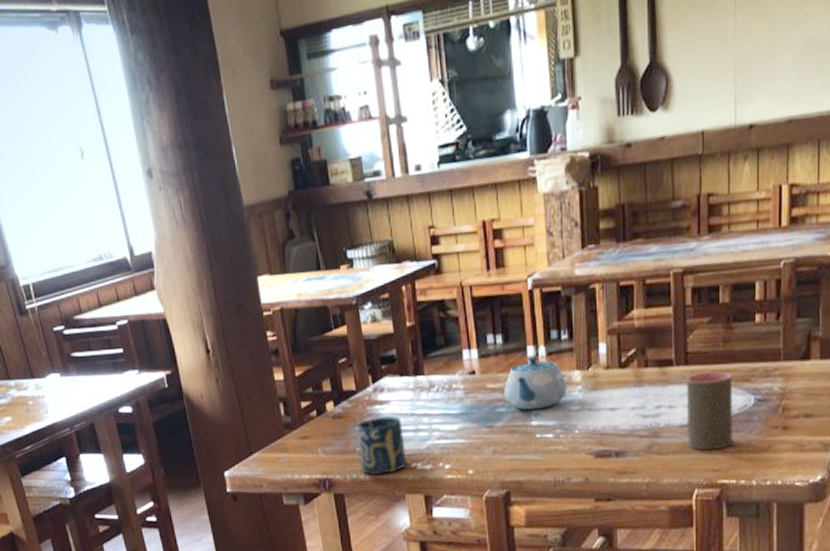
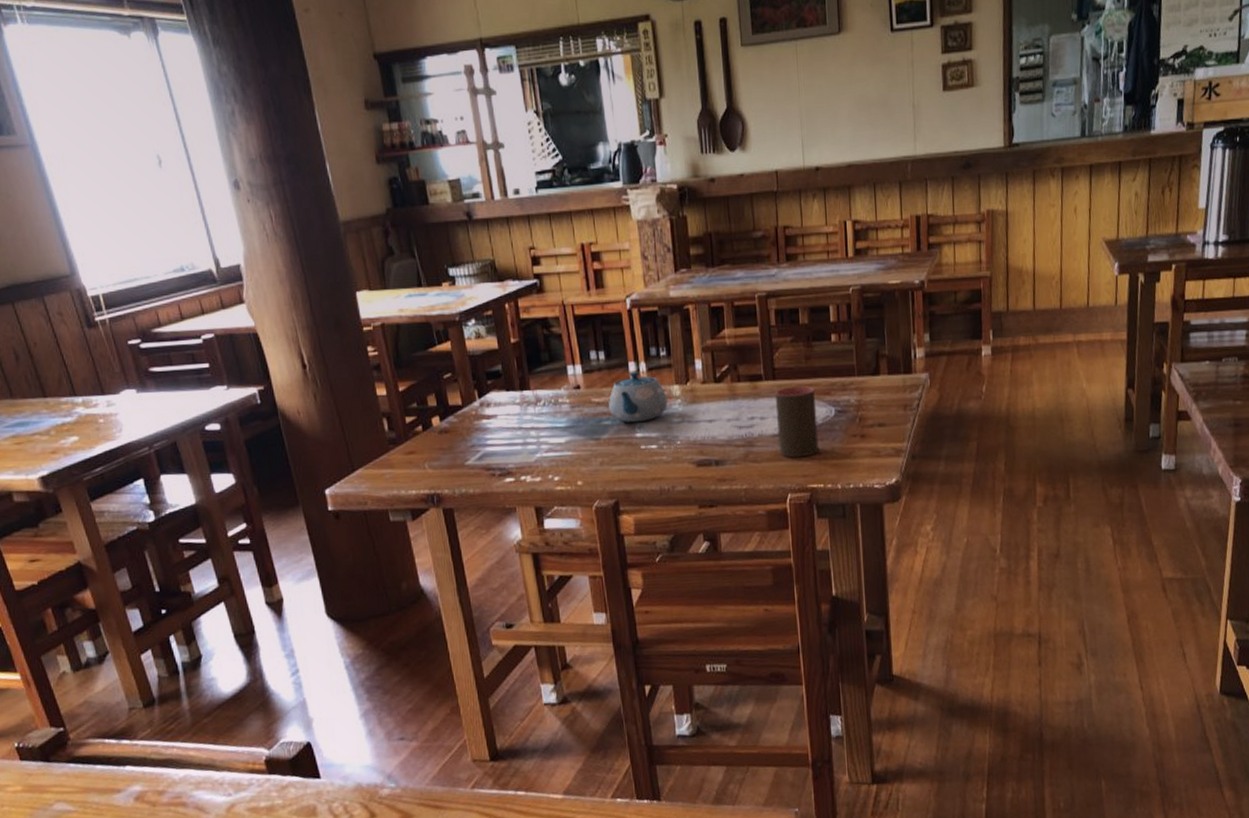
cup: present [354,416,407,475] -> none [461,430,517,489]

